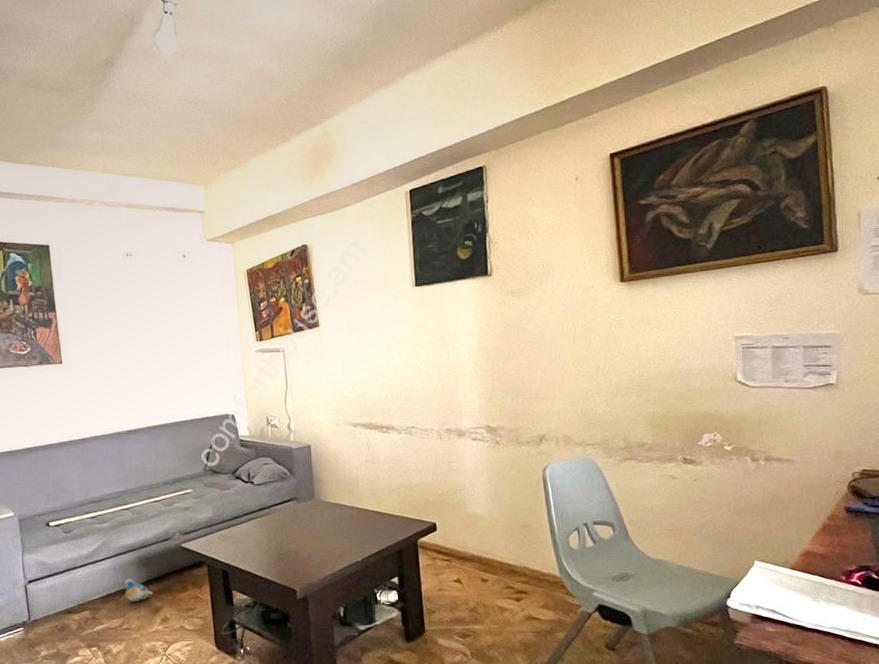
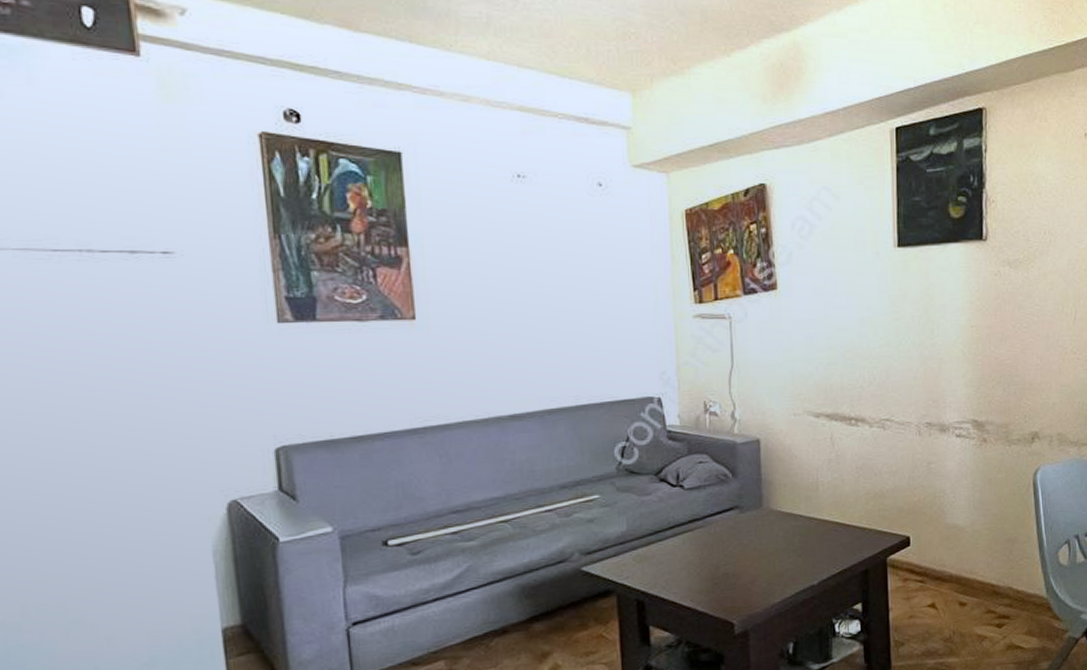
plush toy: present [123,578,154,602] -> none [496,614,540,647]

